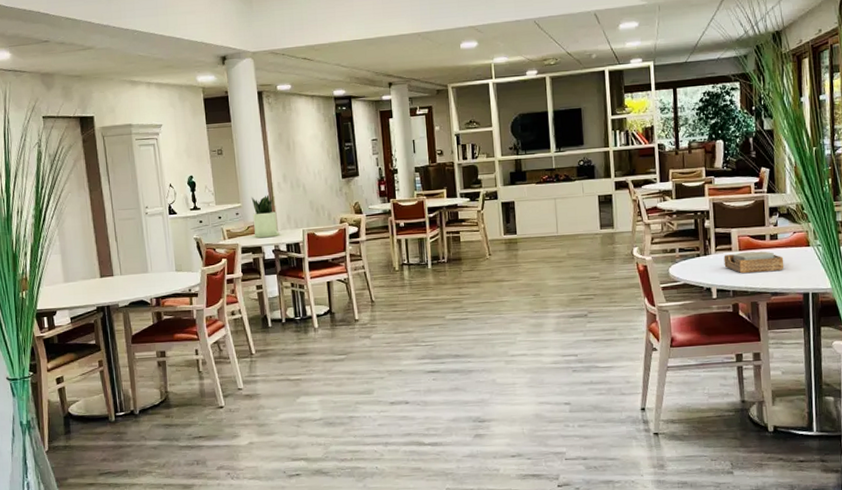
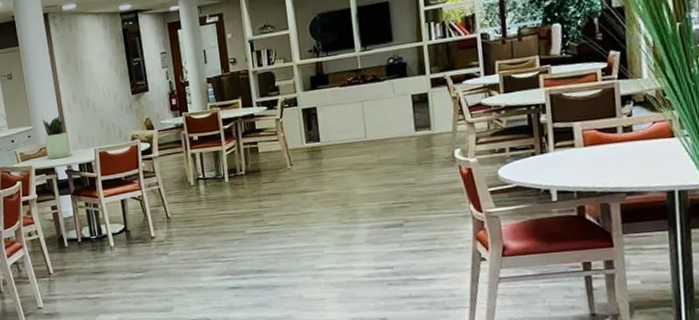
napkin holder: present [723,251,784,274] -> none [564,145,642,172]

